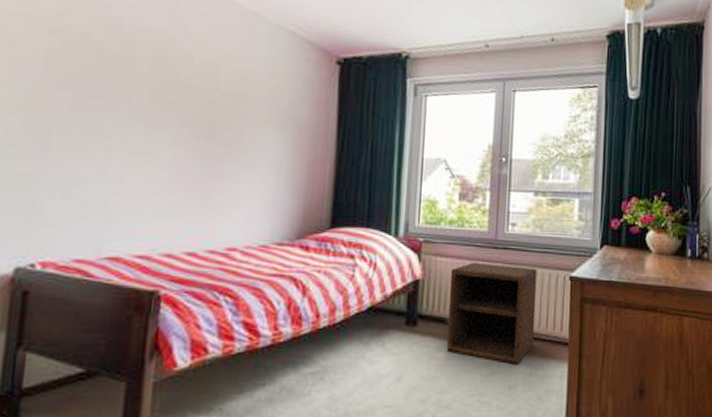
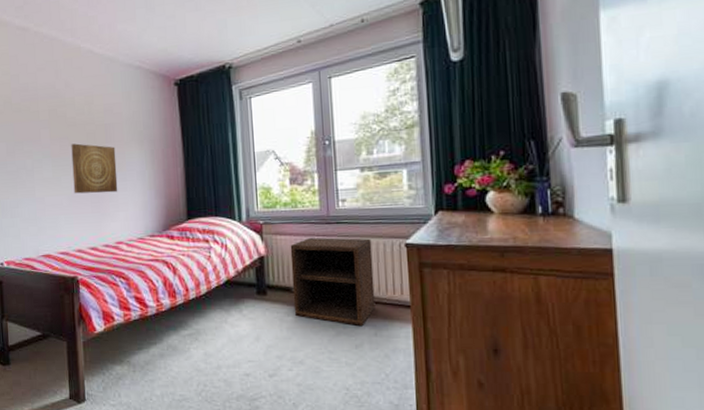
wall art: none [173,111,245,183] -> present [71,143,118,194]

